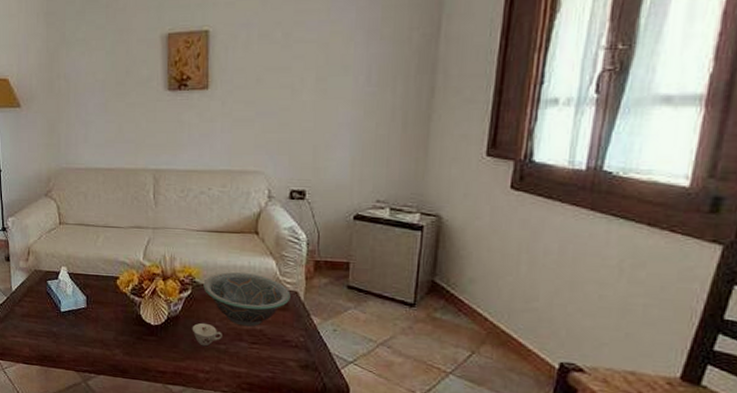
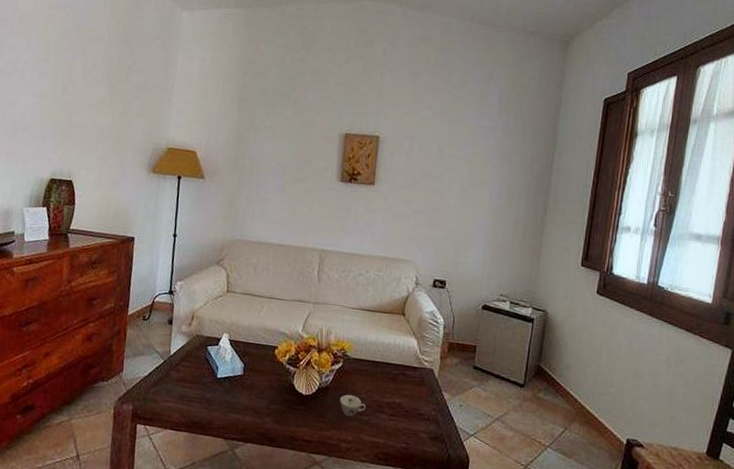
decorative bowl: present [203,272,291,327] -> none [353,348,427,400]

